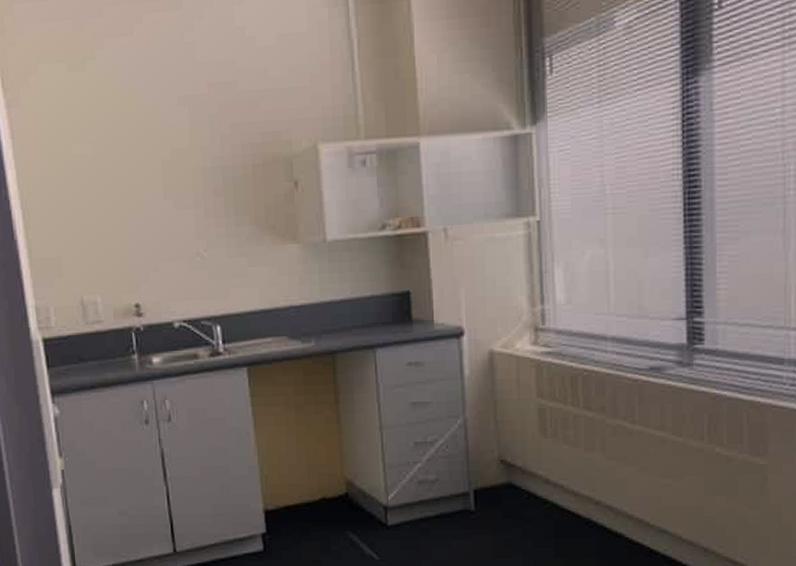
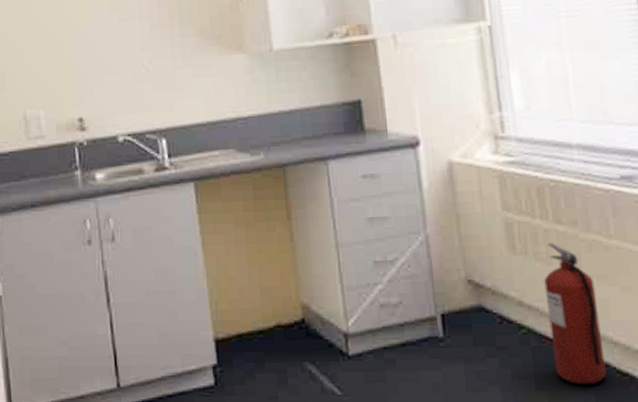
fire extinguisher: none [570,427,619,553] -> present [544,243,606,385]

